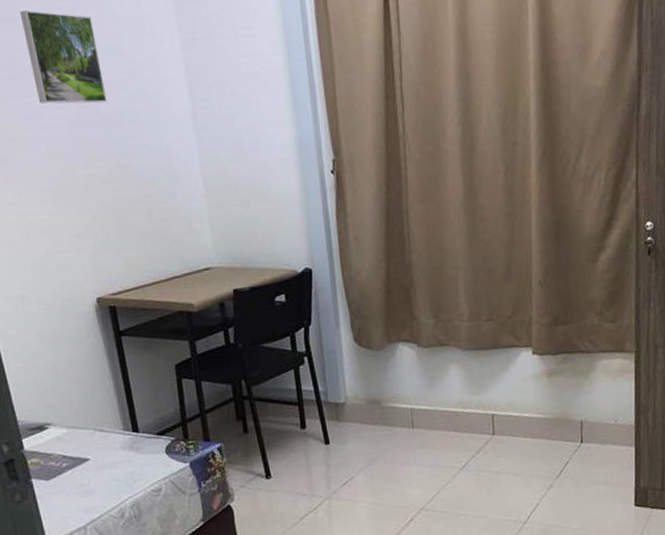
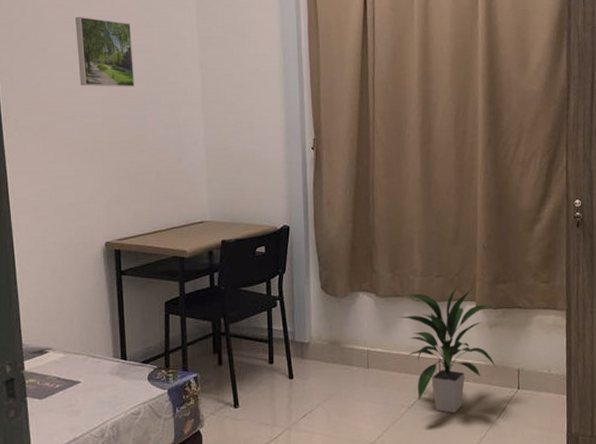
indoor plant: none [445,328,558,473] -> present [399,284,497,413]

